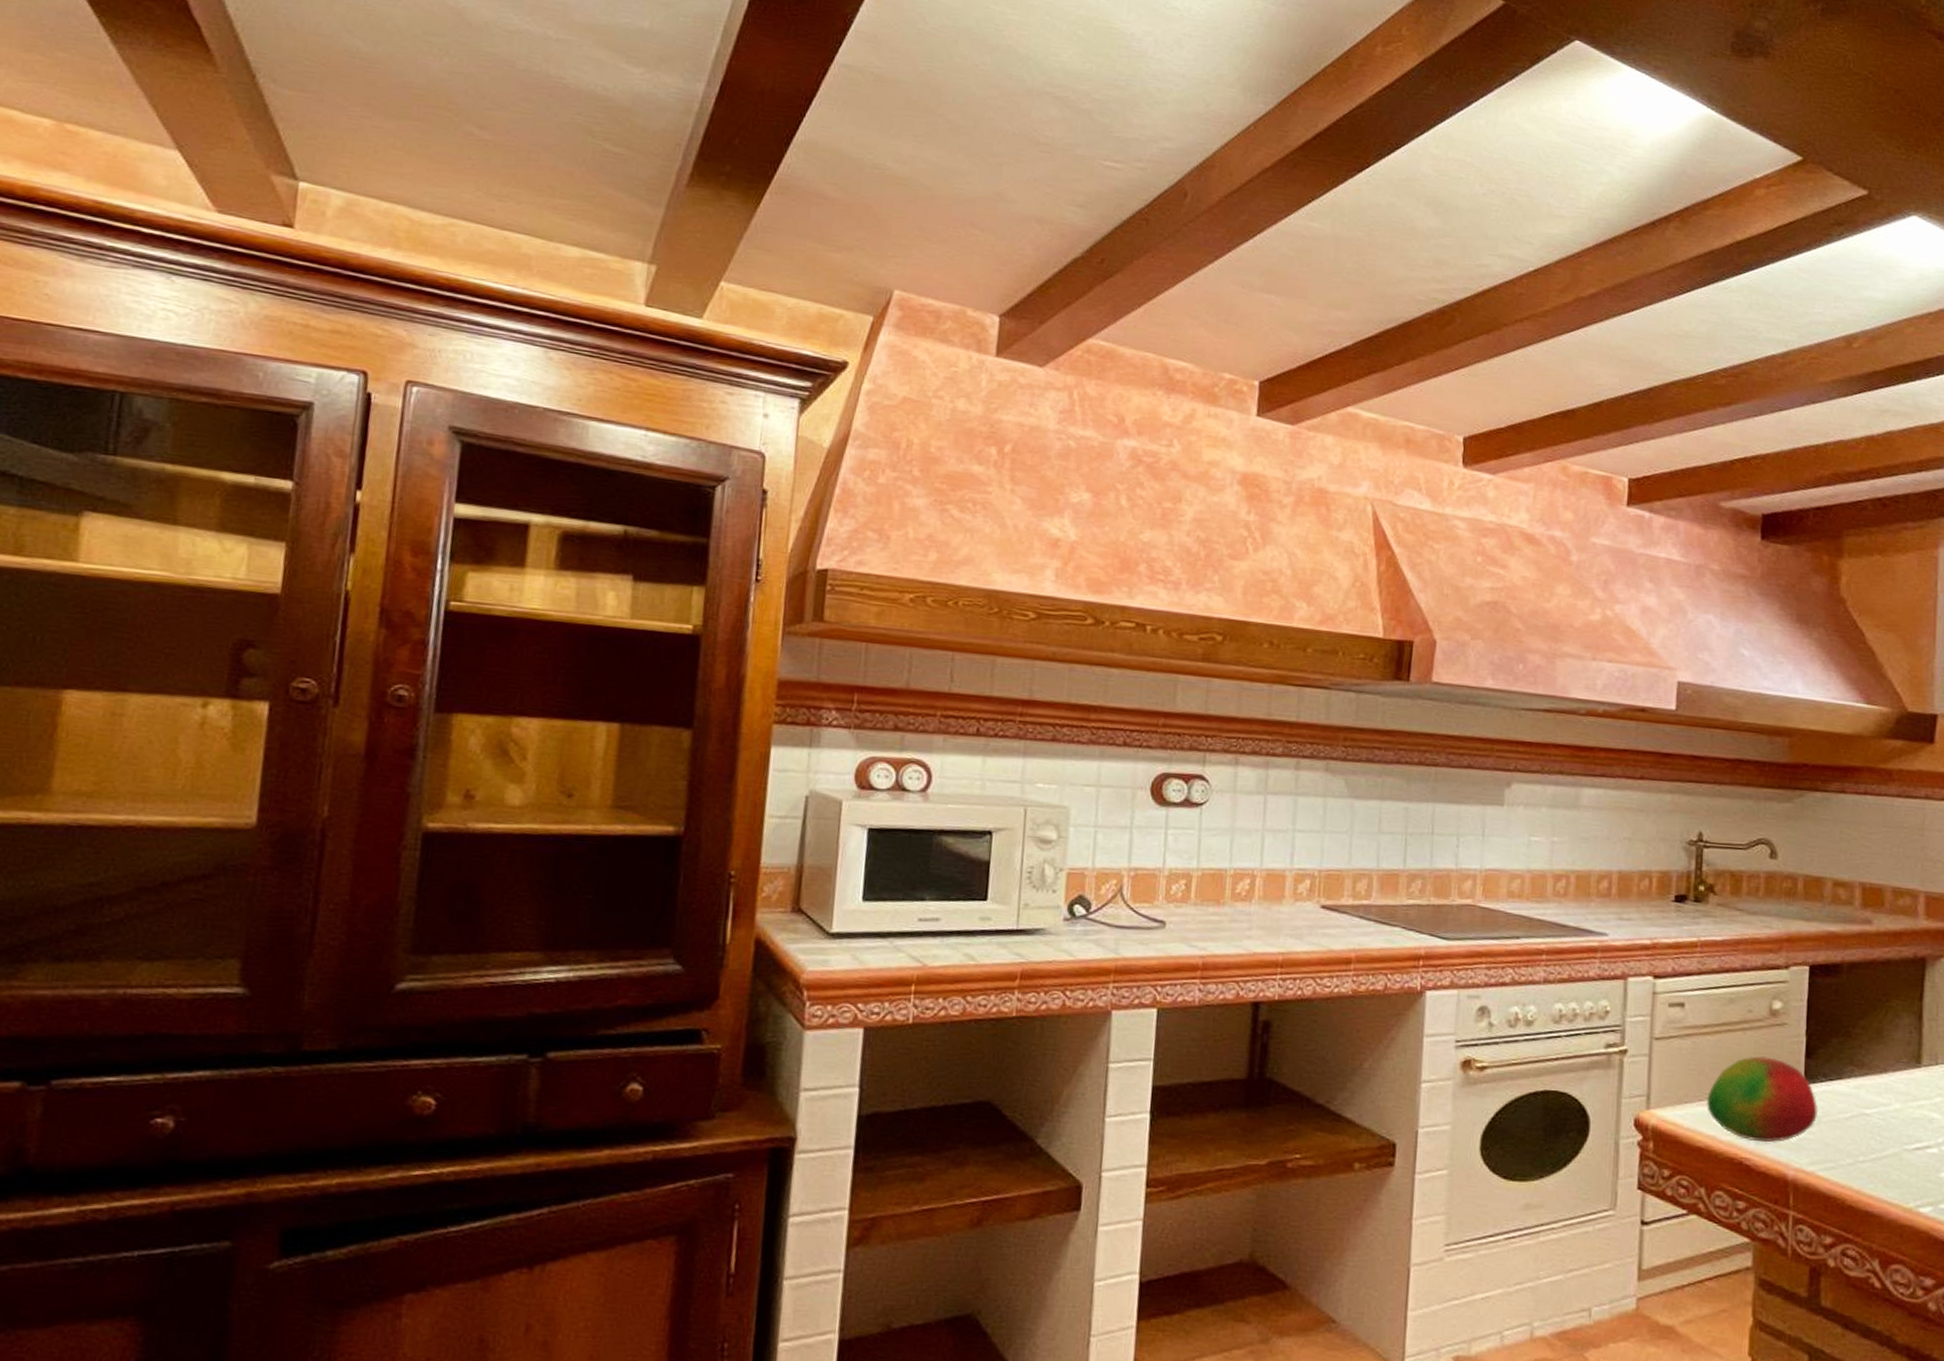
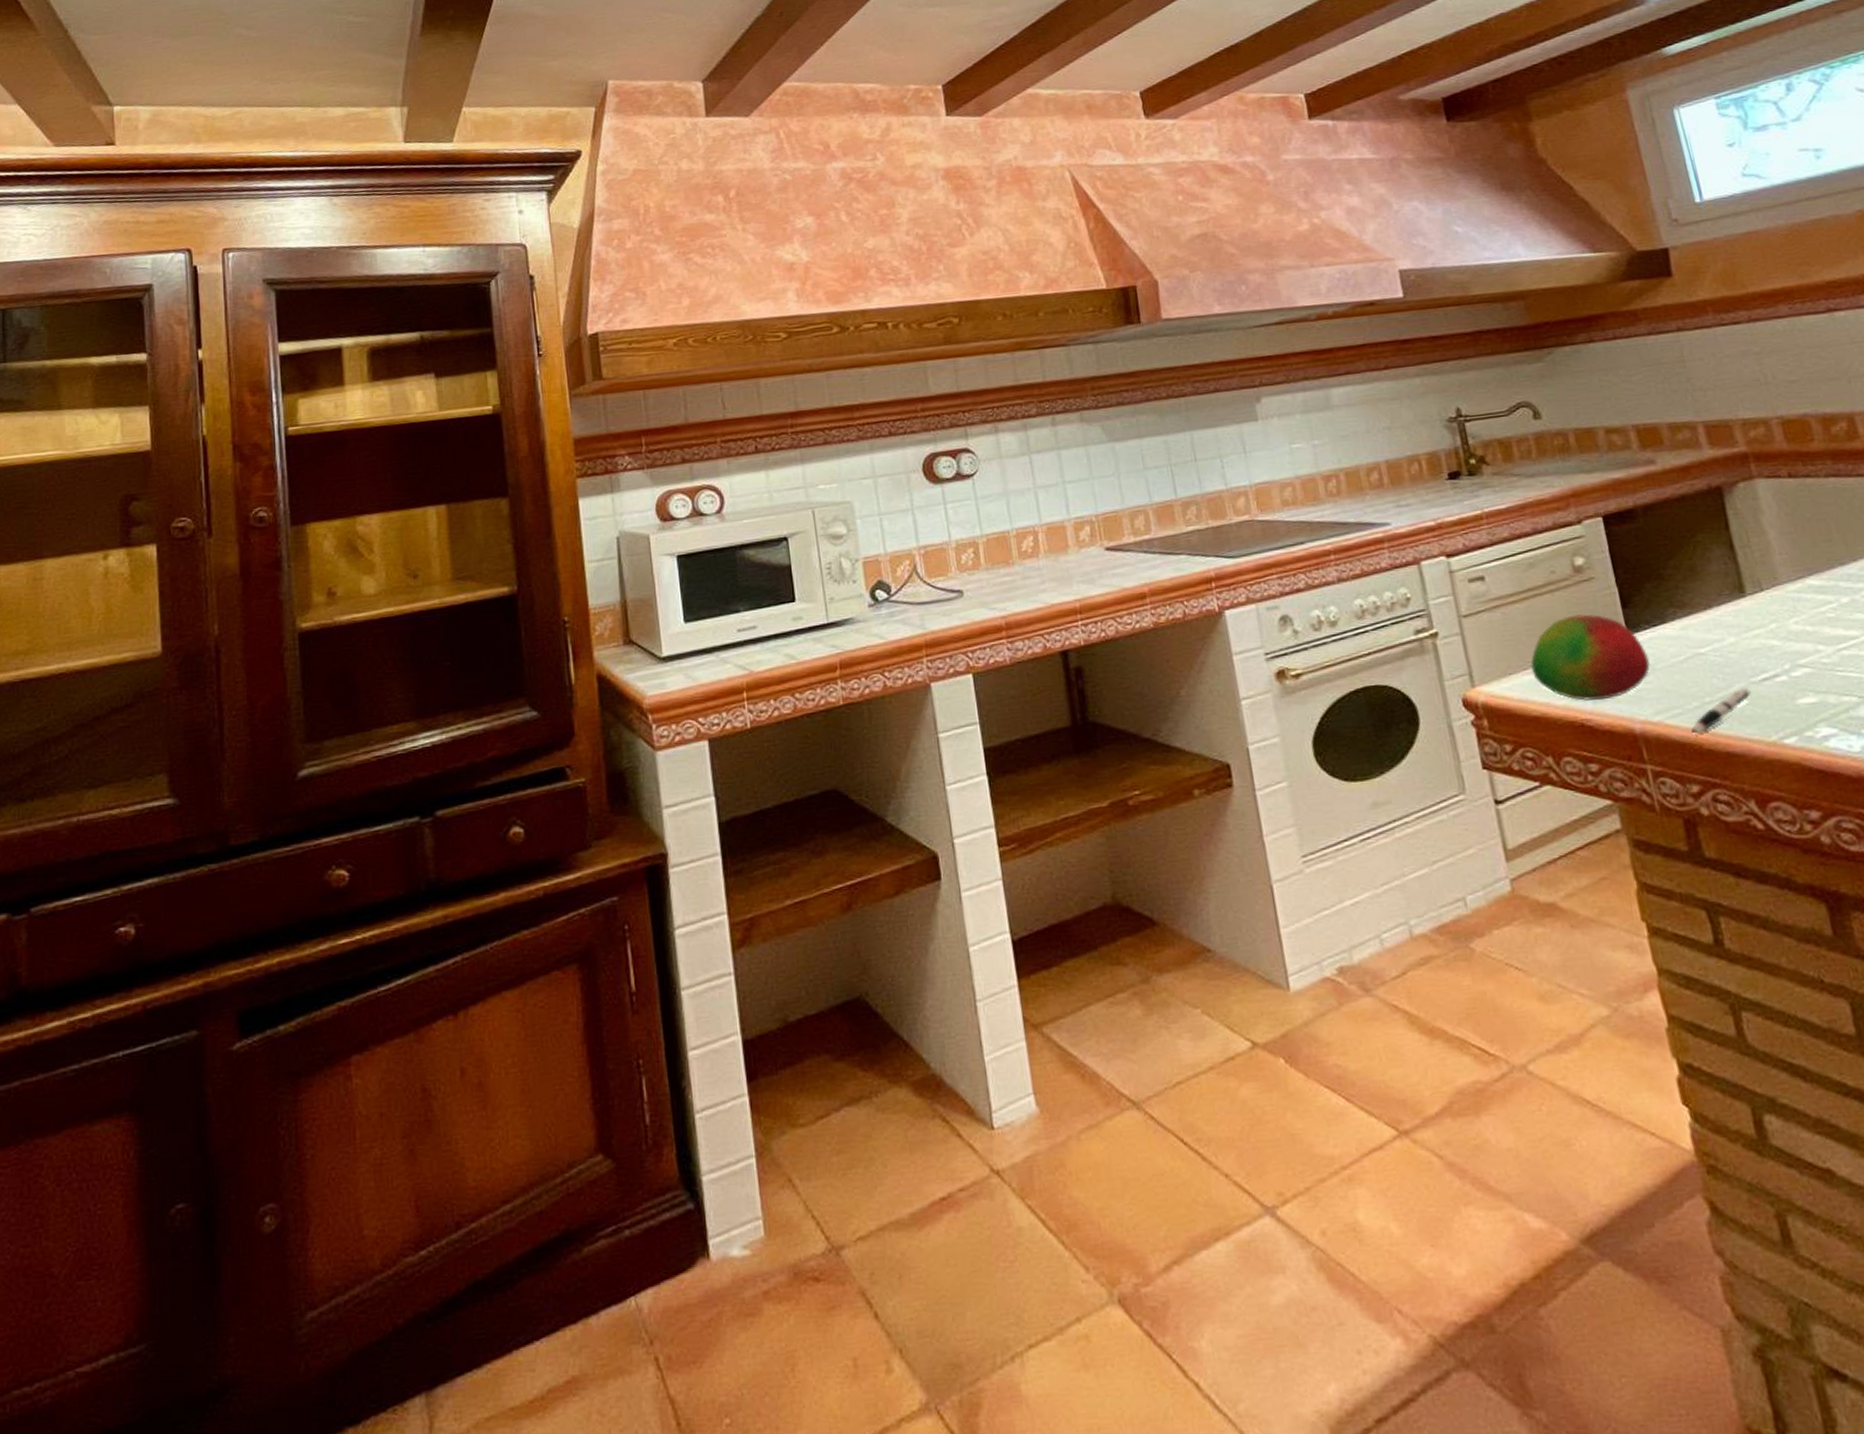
pen: none [1838,1153,1902,1190] -> present [1691,688,1751,734]

